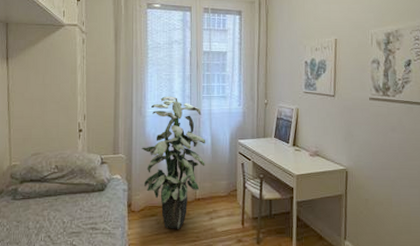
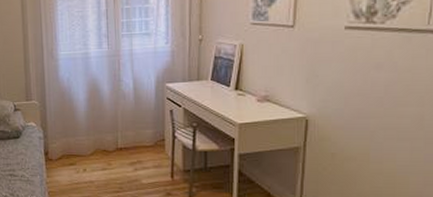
indoor plant: present [141,96,206,229] -> none [55,36,127,179]

